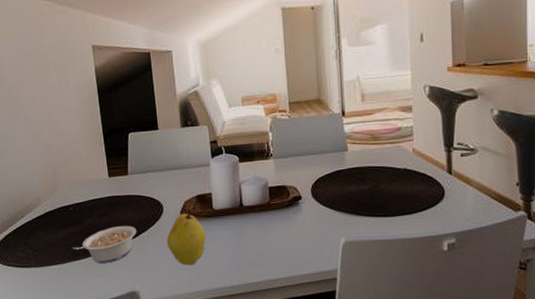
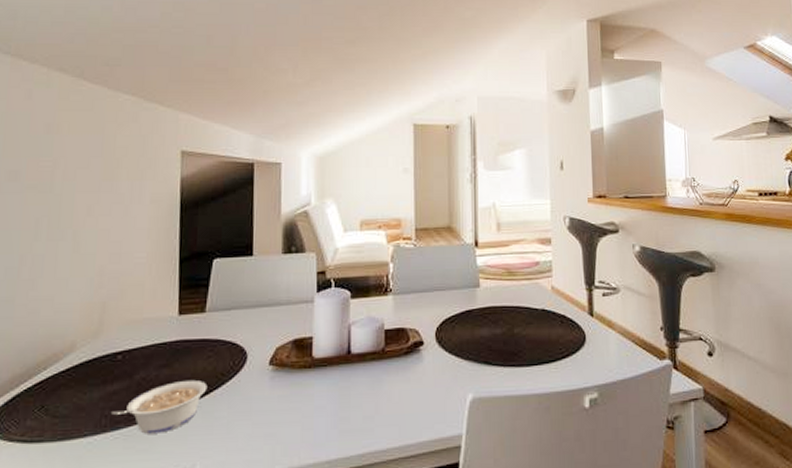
fruit: present [166,214,207,266] -> none [246,363,301,434]

